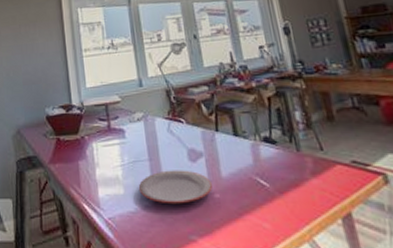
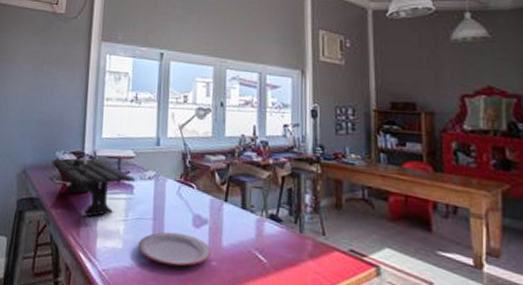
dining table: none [42,103,126,167] -> present [51,151,136,217]

